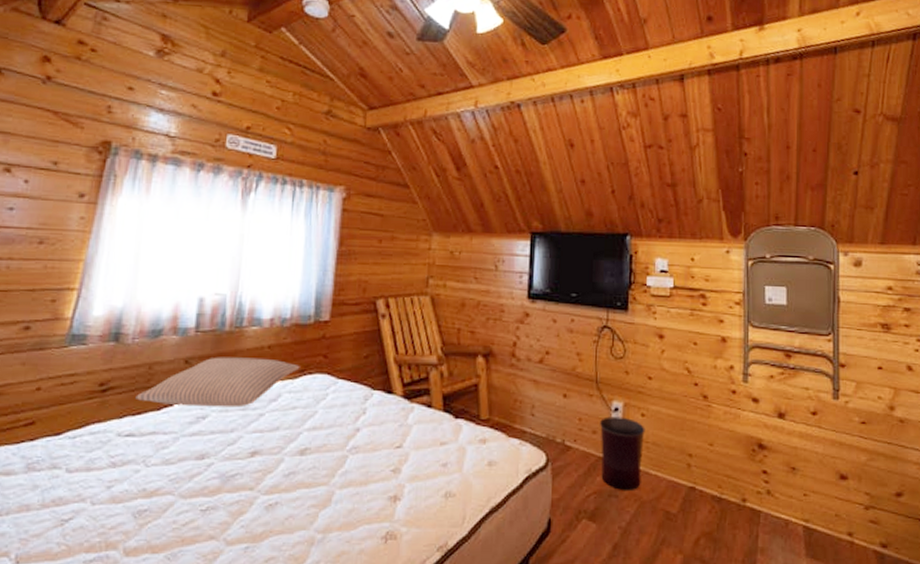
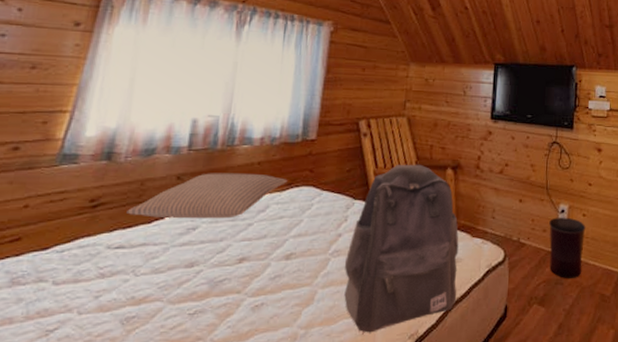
backpack: none [363,350,493,542] -> present [344,164,459,333]

